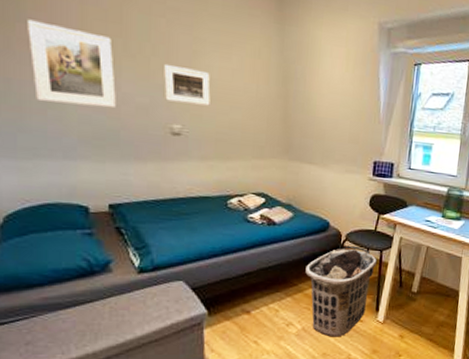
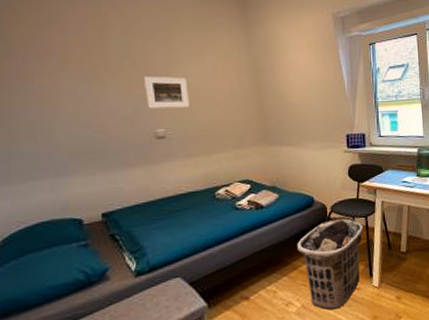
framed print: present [28,19,116,108] -> none [15,55,102,127]

